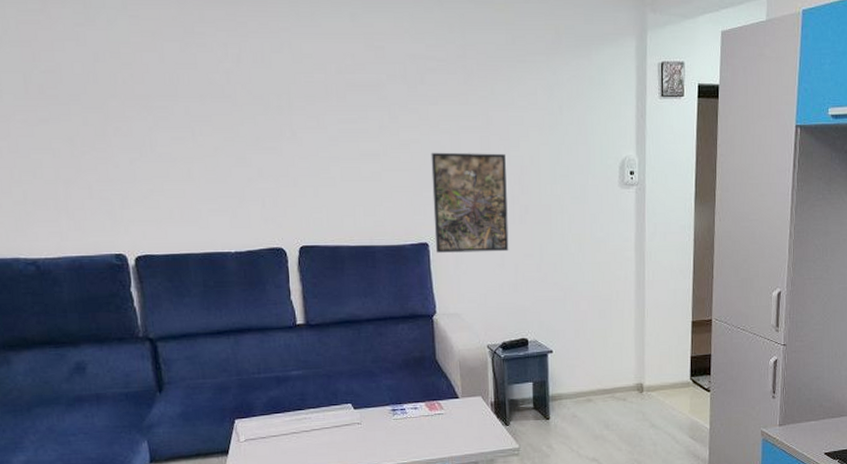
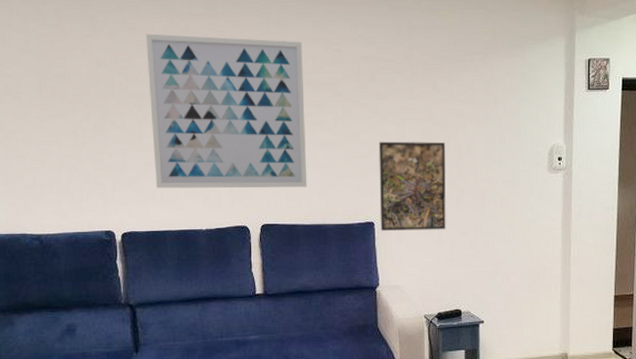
wall art: none [152,23,351,205] -> present [146,33,307,189]

